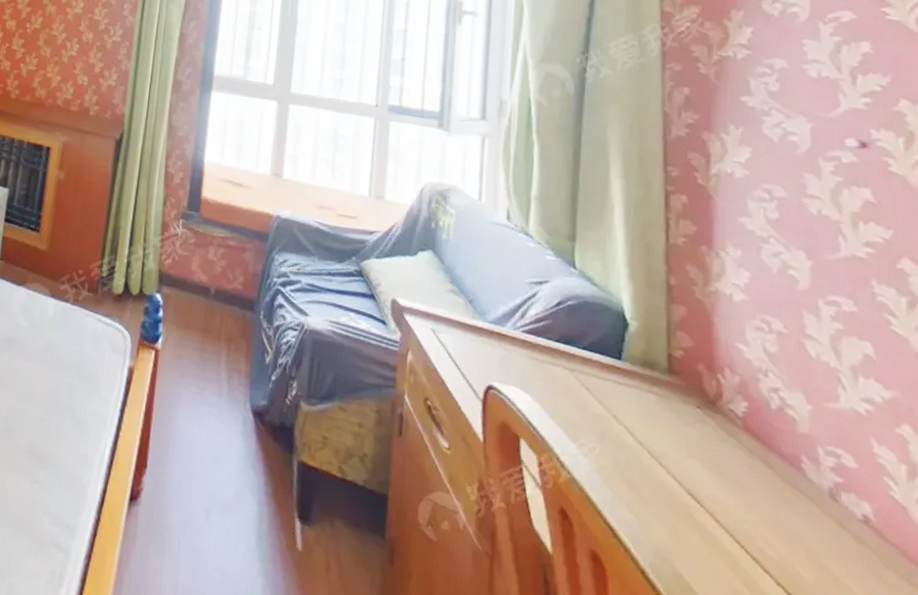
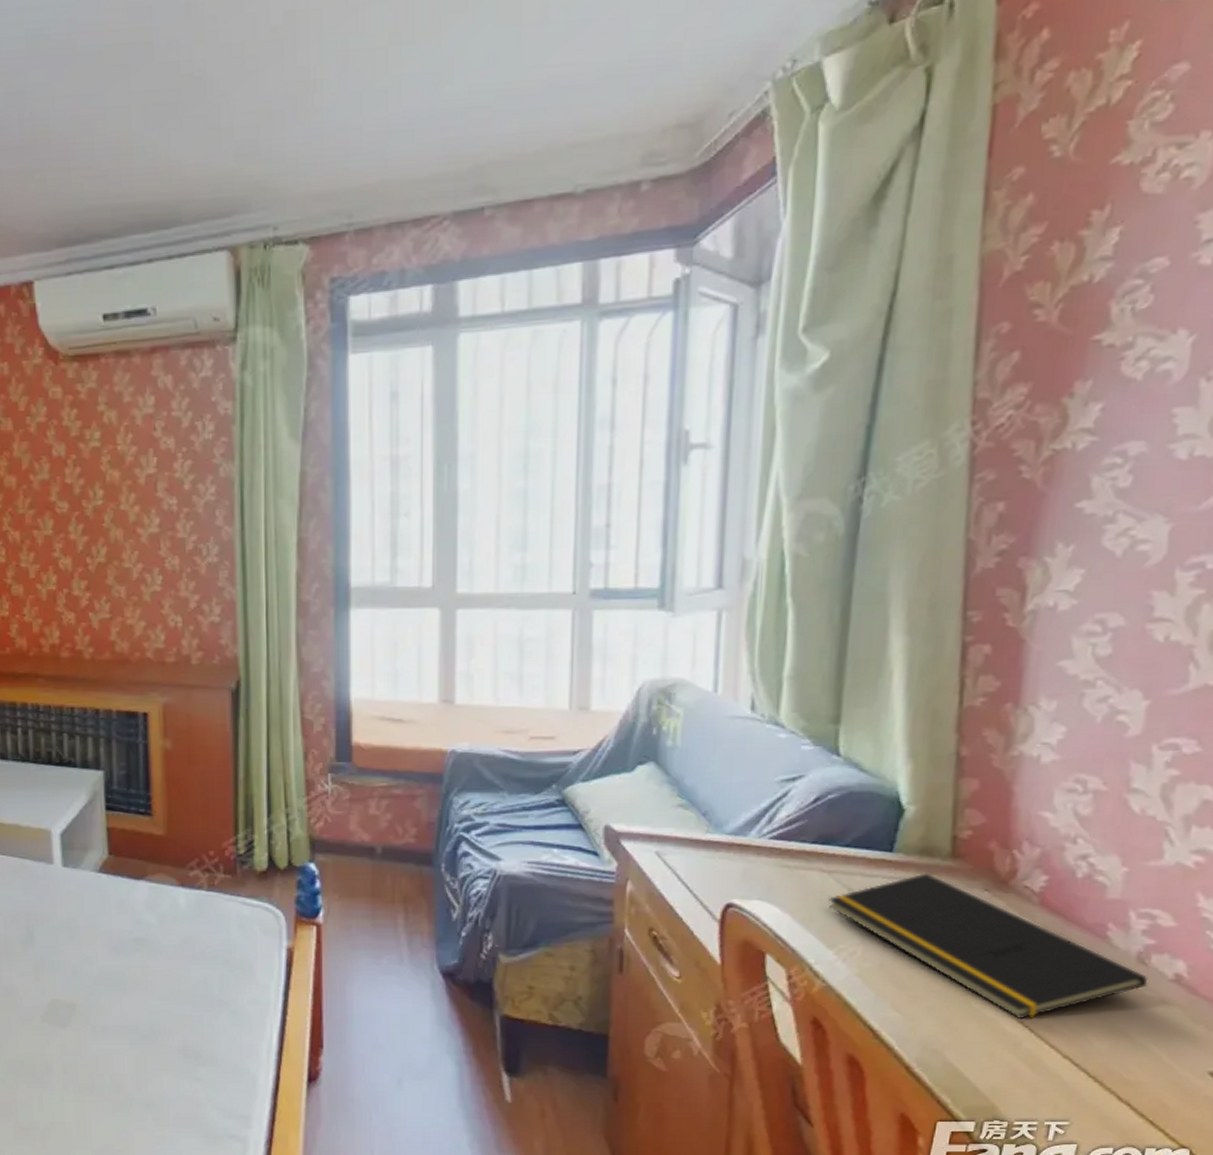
notepad: none [571,383,841,540] -> present [828,873,1149,1020]

